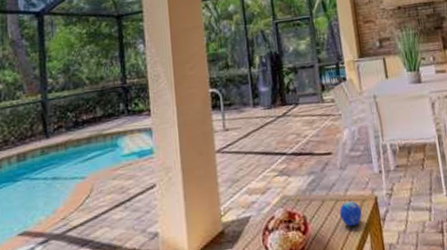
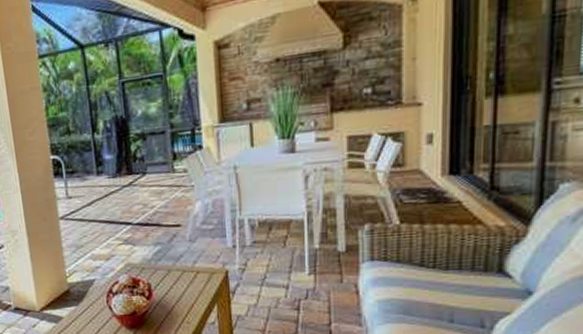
decorative orb: present [339,200,362,226] -> none [186,272,210,296]

